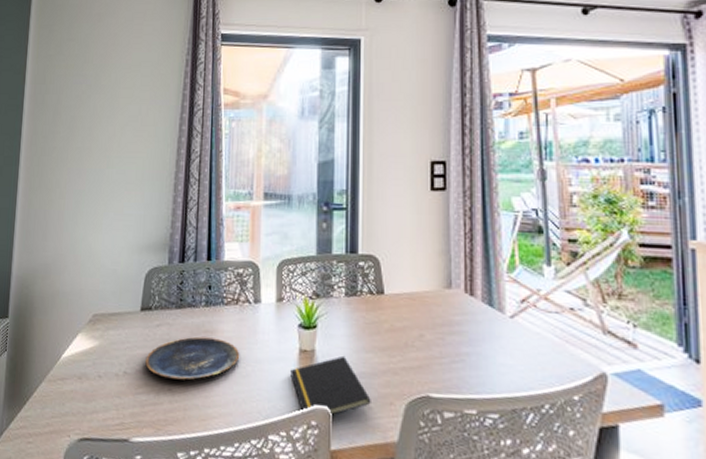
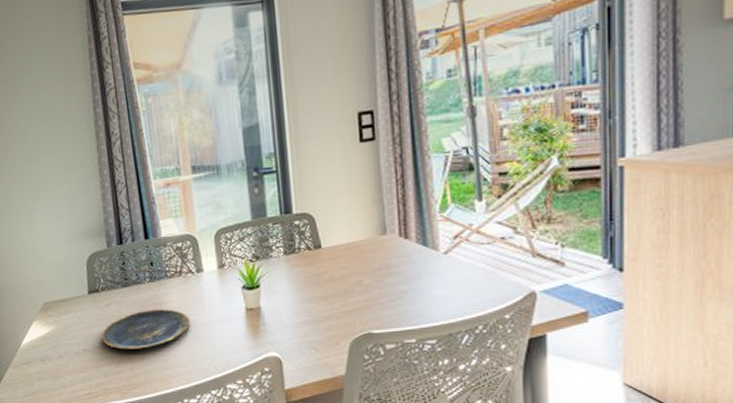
notepad: present [290,355,371,416] -> none [240,308,318,362]

